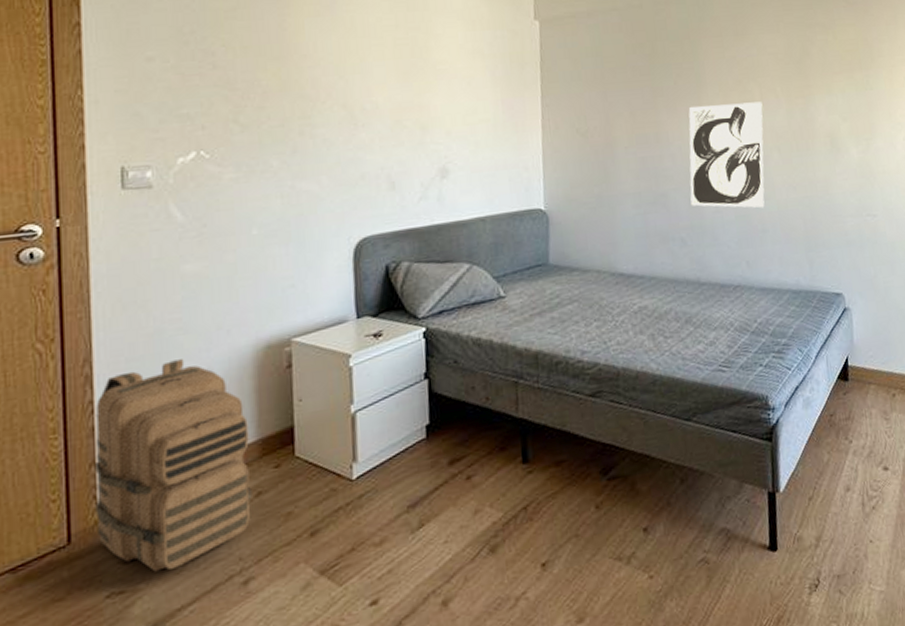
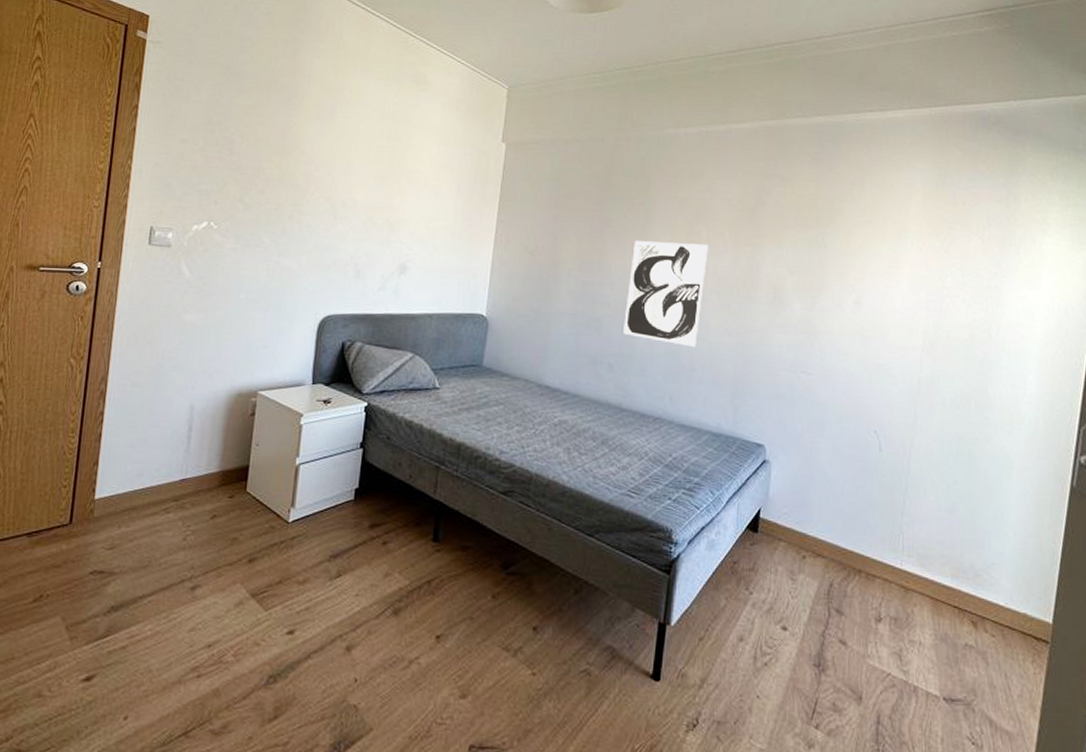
backpack: present [94,359,252,572] -> none [92,391,214,563]

